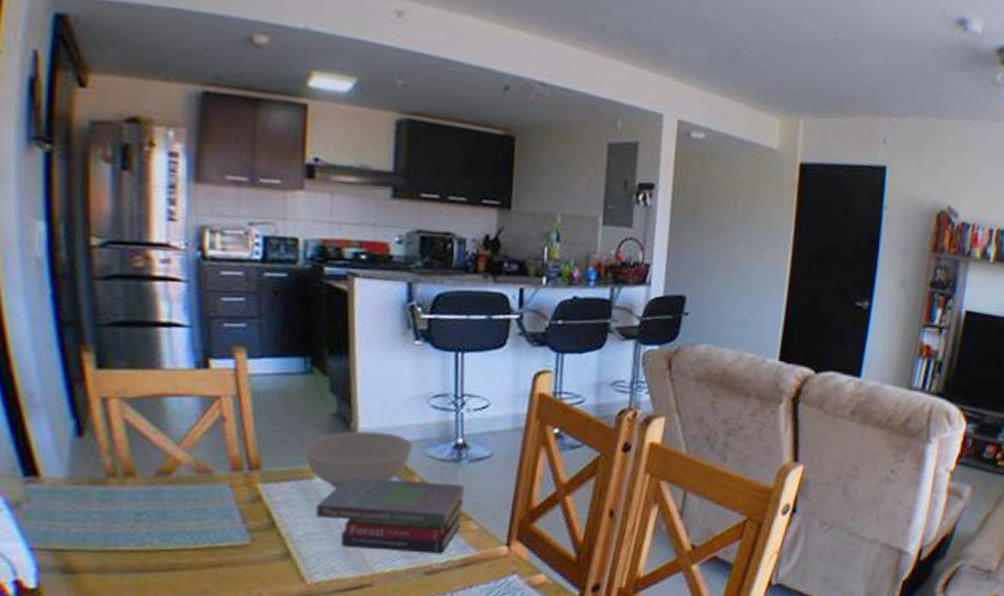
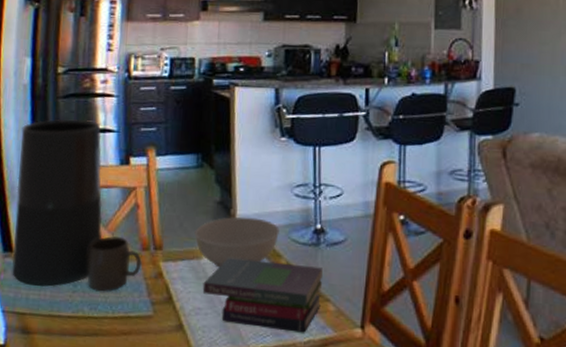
vase: none [37,306,175,518] -> present [12,118,103,288]
mug: none [153,454,232,520] -> present [86,235,142,292]

